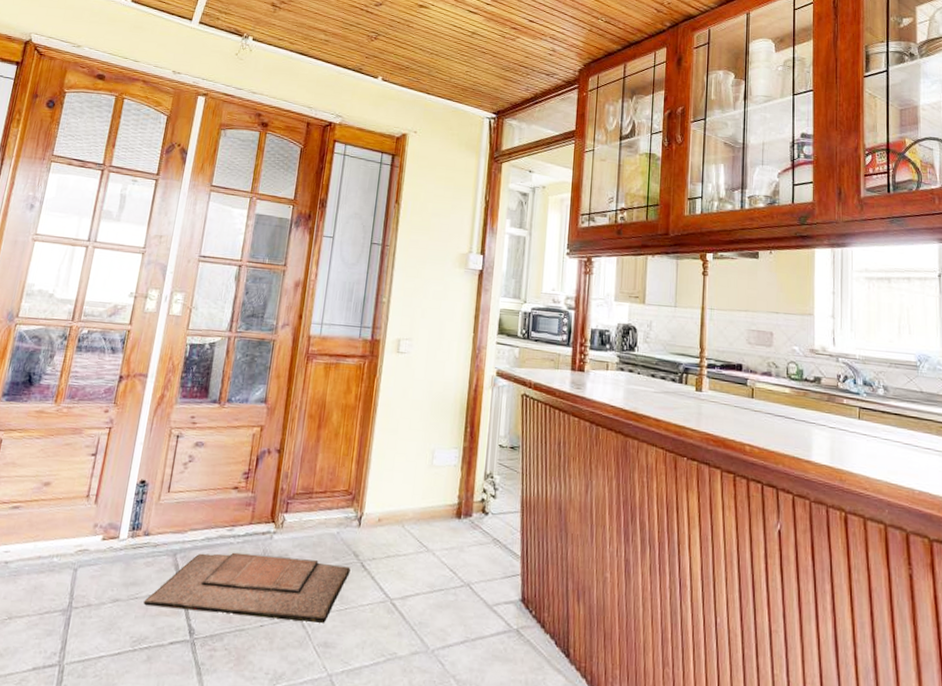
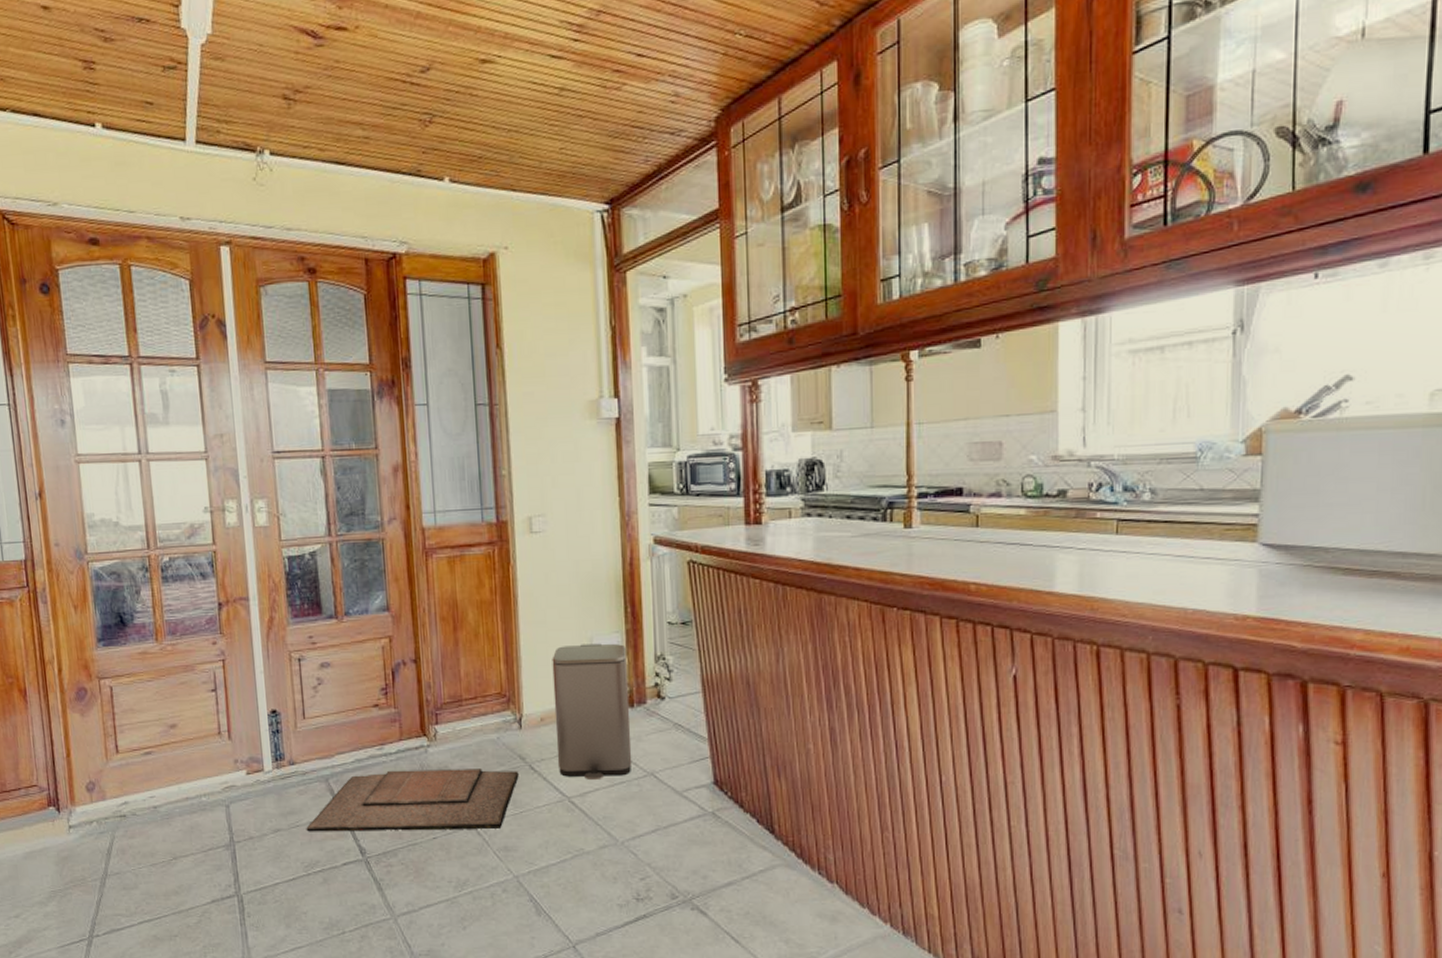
pedal bin: none [386,454,461,585] -> present [552,643,632,781]

